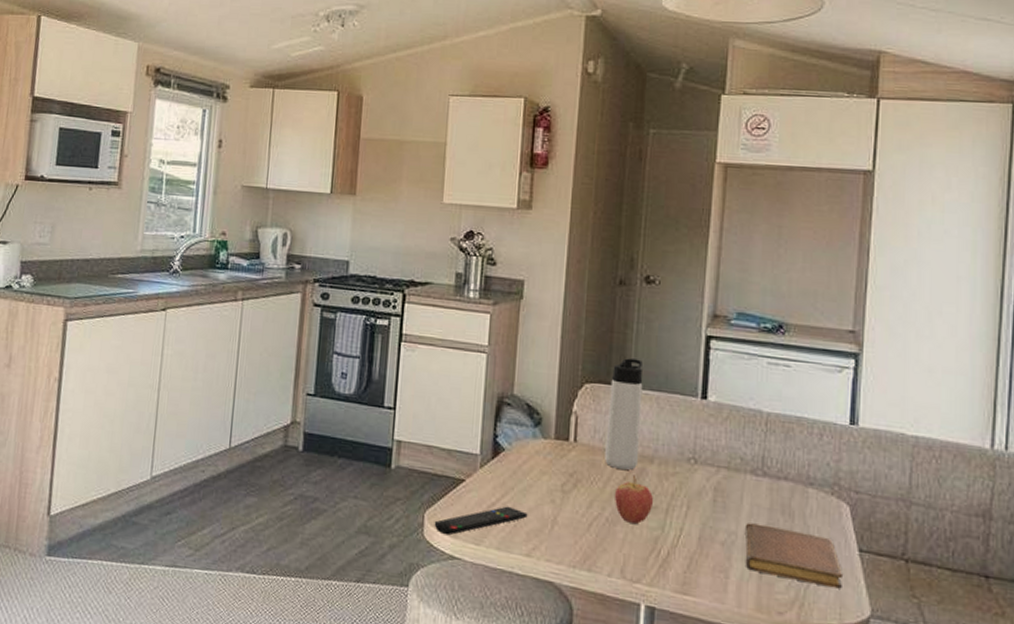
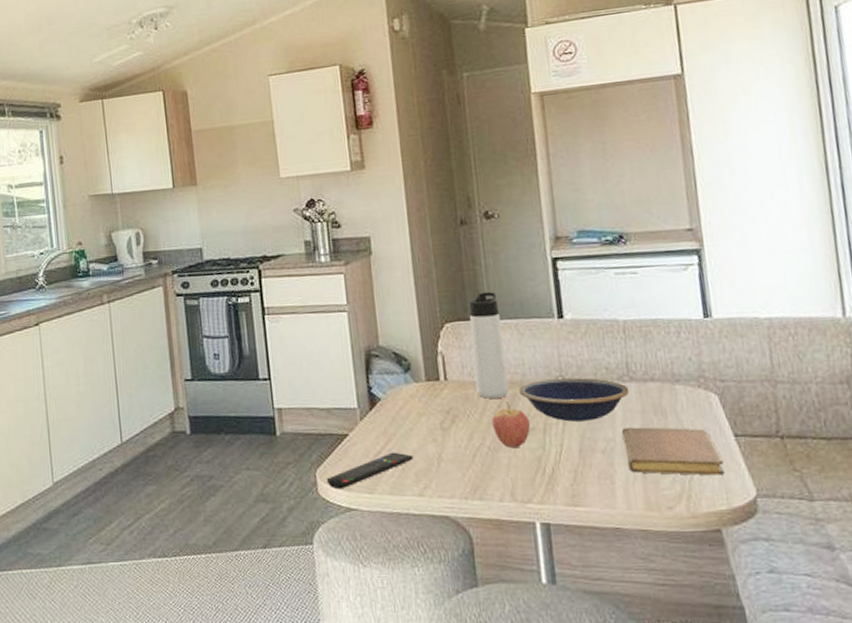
bowl: none [648,459,761,510] -> present [519,378,630,422]

